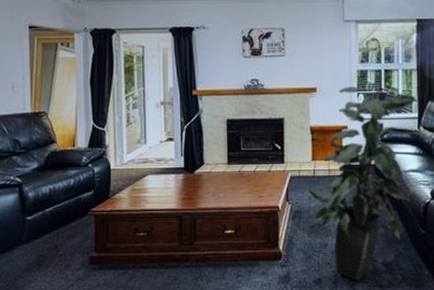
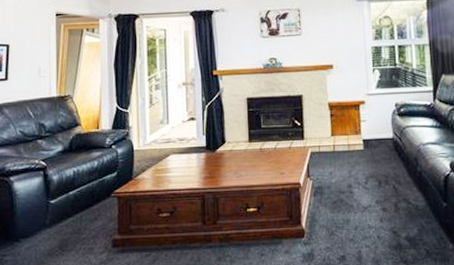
indoor plant: present [308,86,419,281] -> none [328,62,435,257]

